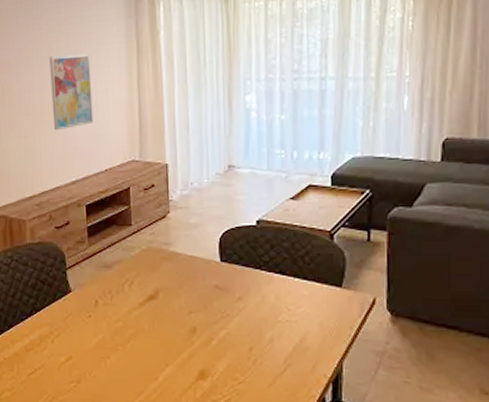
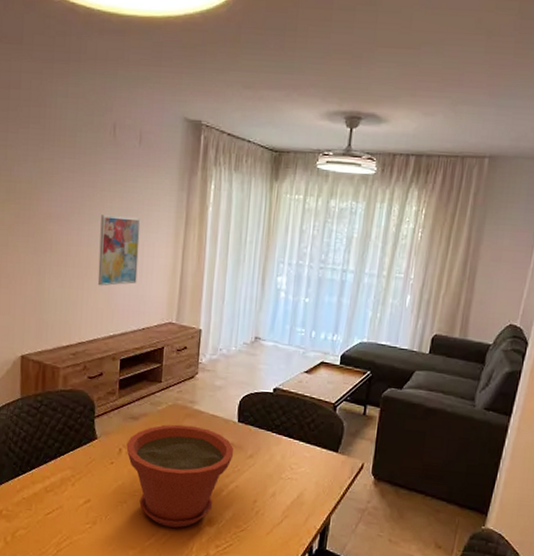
plant pot: none [102,269,220,383] -> present [126,424,234,528]

